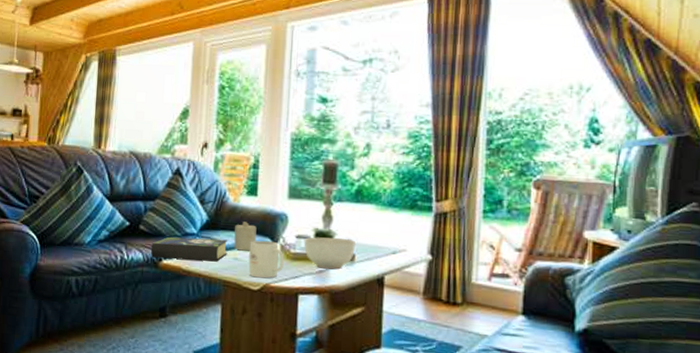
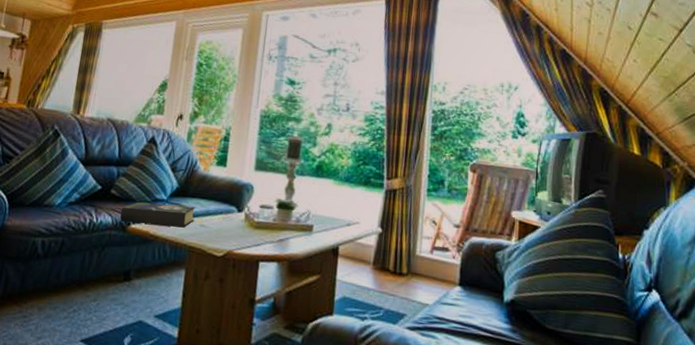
candle: present [234,221,257,251] -> none [201,190,224,219]
mug: present [248,240,284,279] -> none [214,208,248,246]
bowl: present [304,237,355,270] -> none [267,207,314,239]

